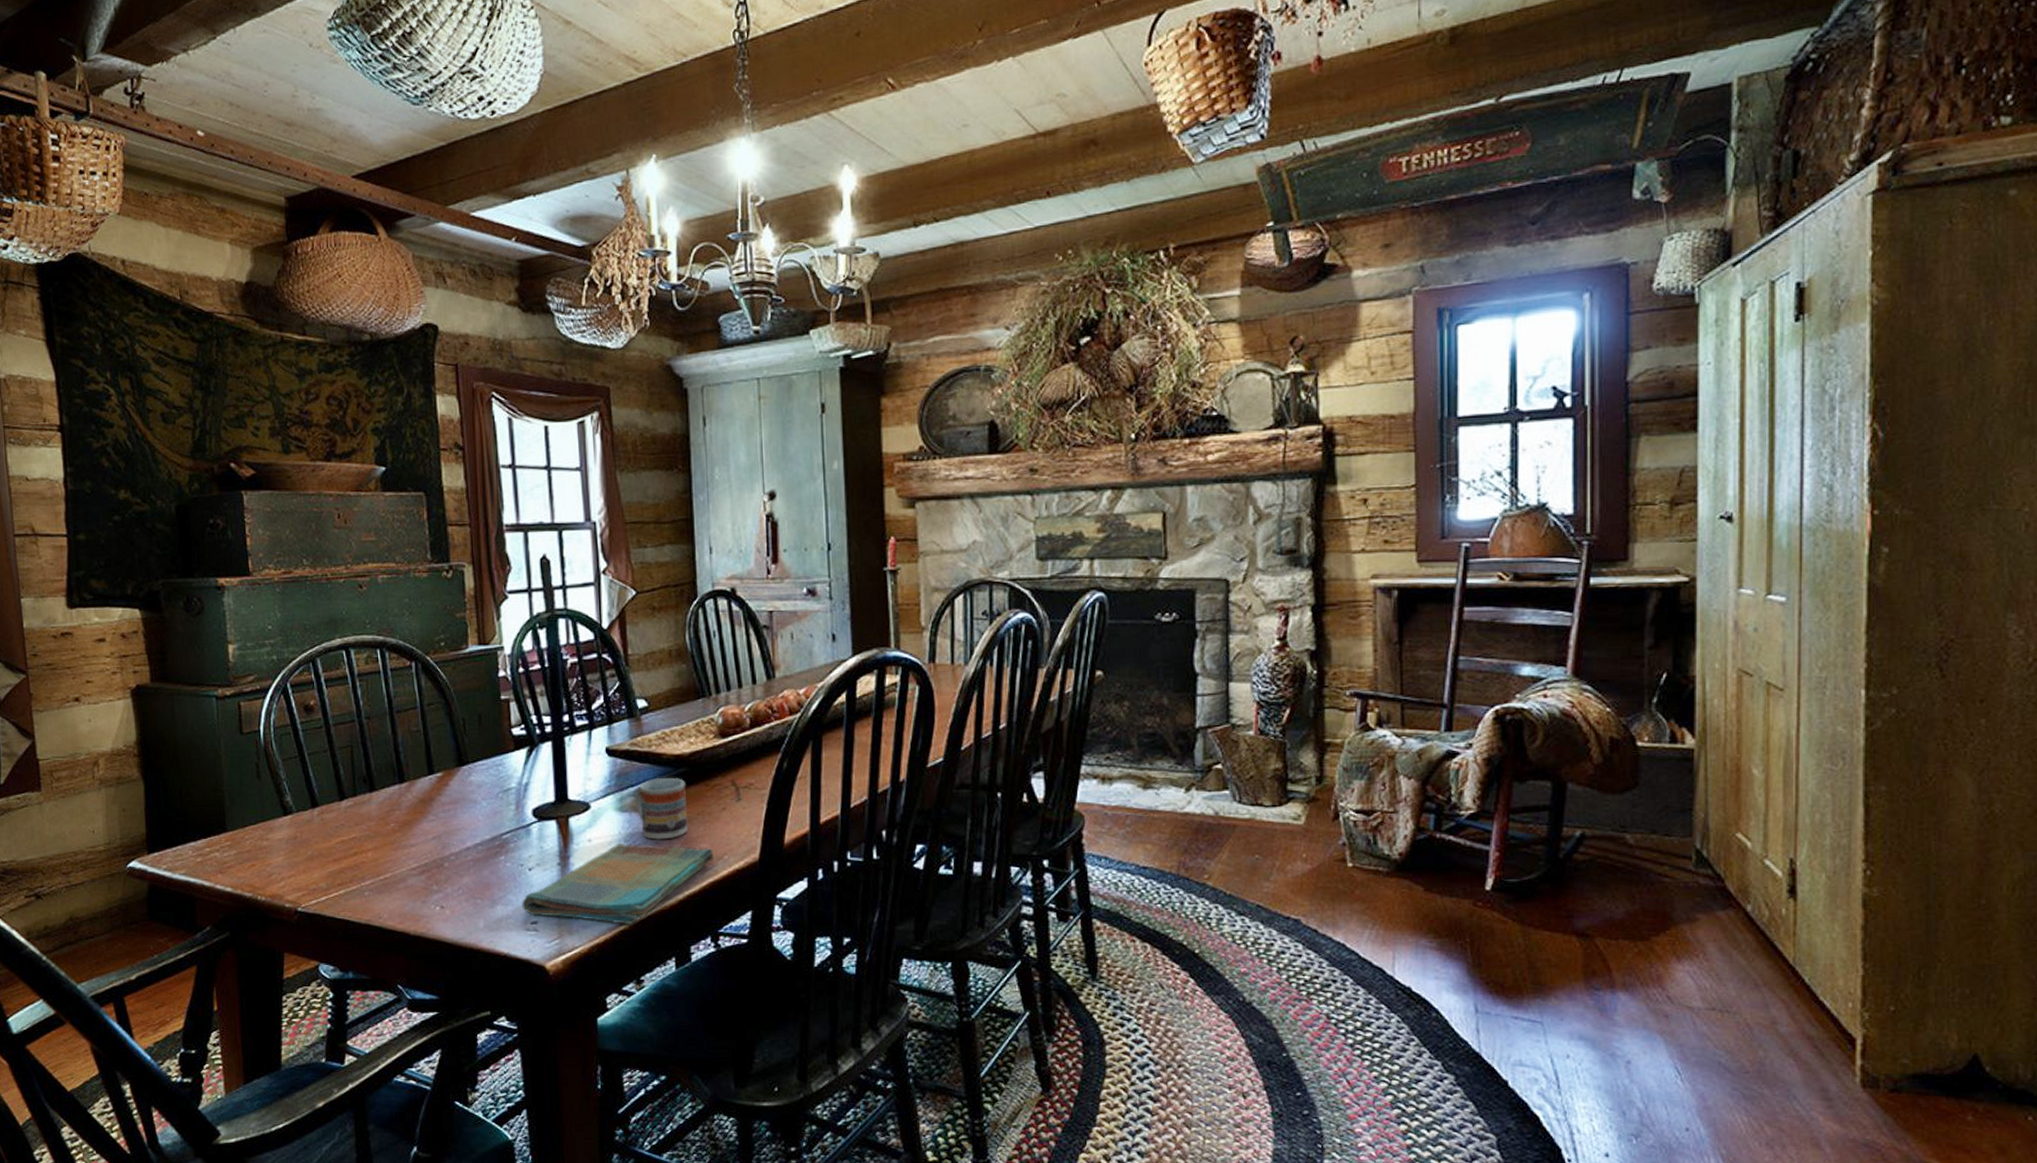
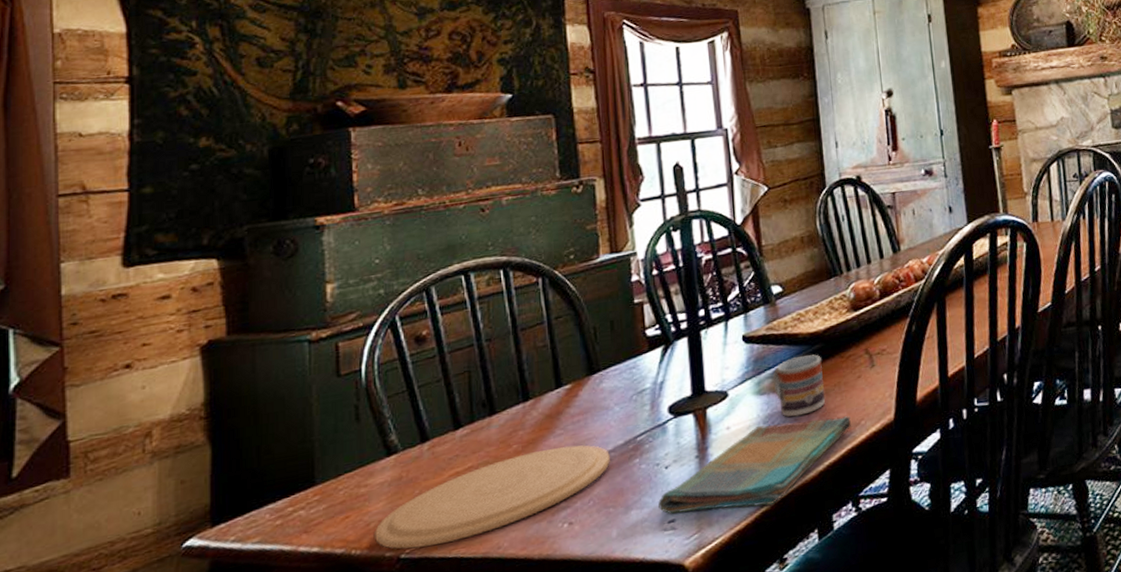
plate: none [276,832,478,905] -> present [375,445,610,549]

